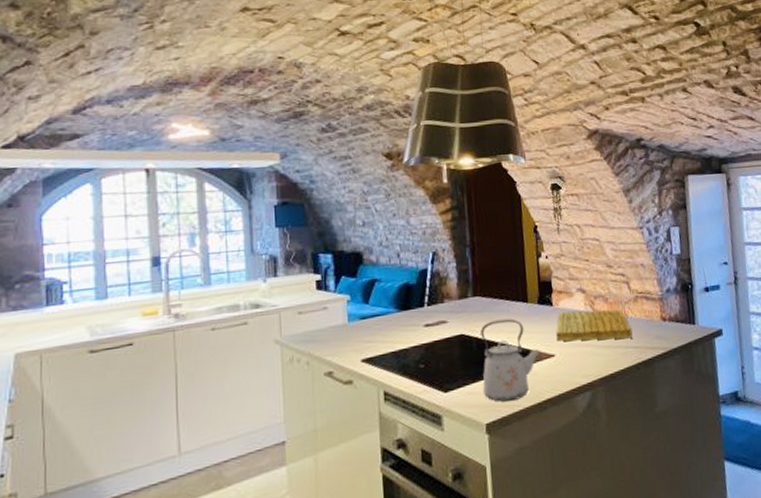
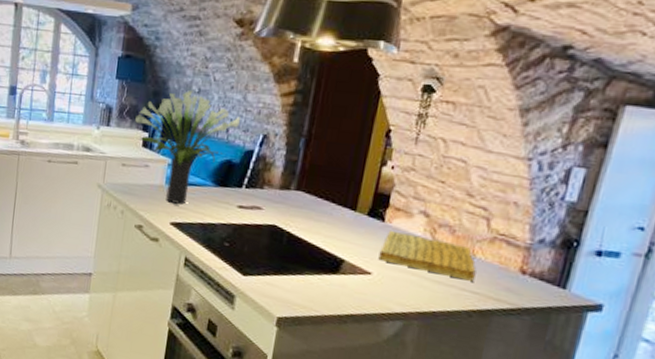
potted plant: none [304,225,409,340] -> present [135,91,241,205]
kettle: present [480,318,541,402] -> none [282,219,357,305]

